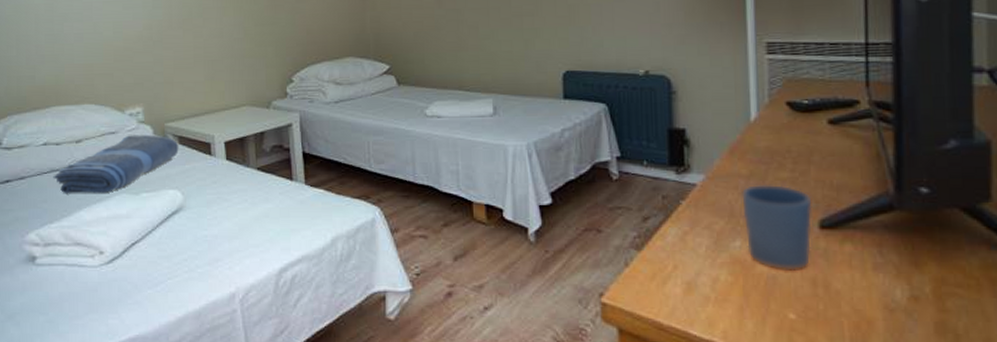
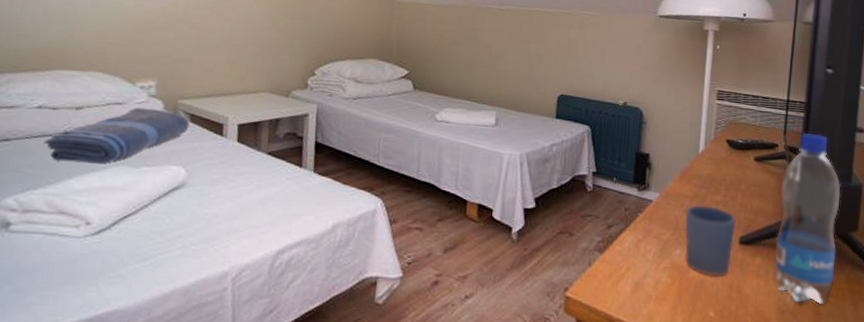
bottle: none [868,81,962,299] -> present [774,132,841,305]

